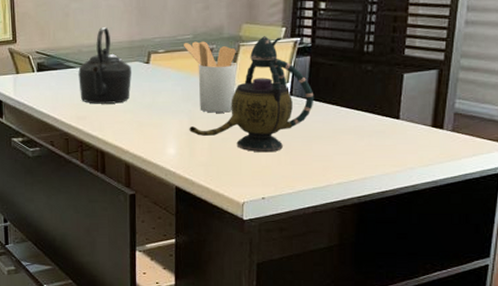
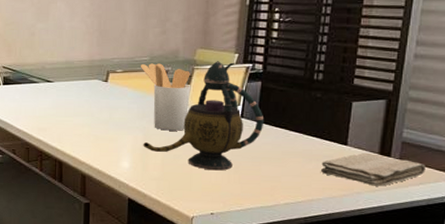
kettle: present [78,27,131,104] -> none [41,47,91,118]
washcloth: none [374,125,478,160] -> present [321,152,426,186]

